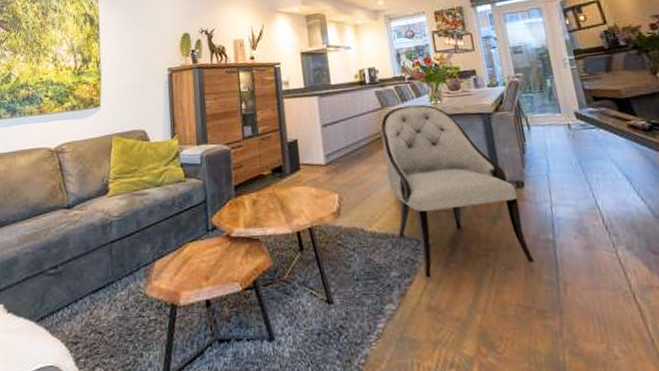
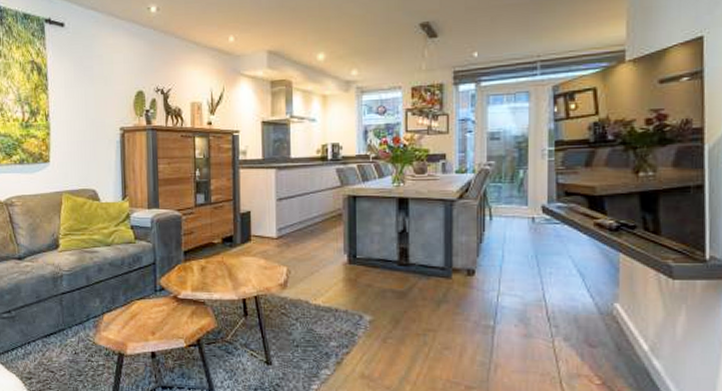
armchair: present [380,104,534,278] -> none [337,185,470,350]

